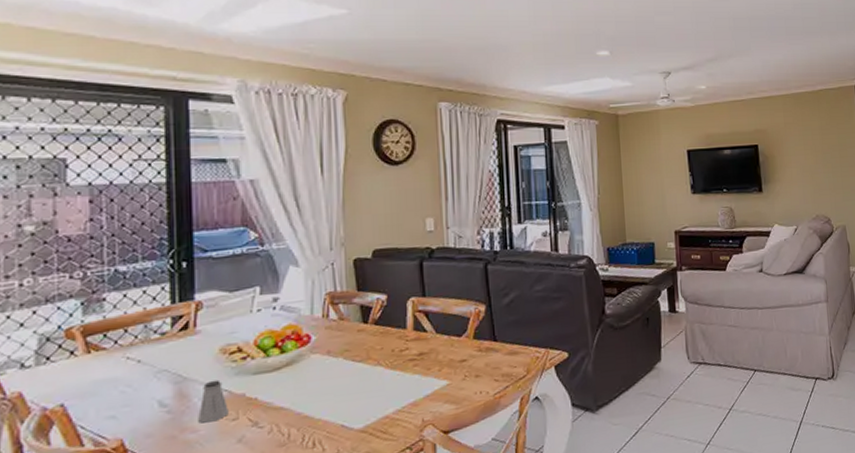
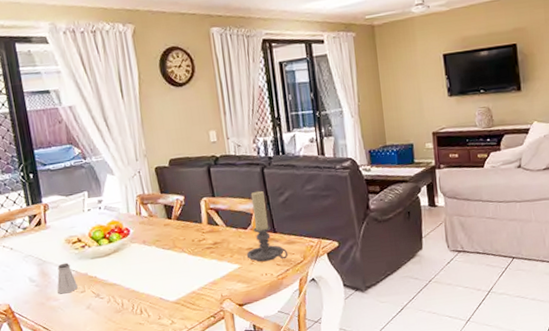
candle holder: none [458,290,508,378] -> present [246,190,288,262]

